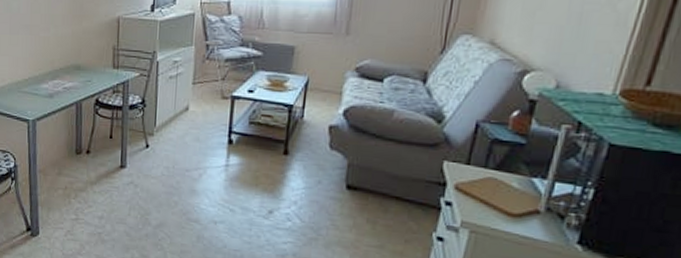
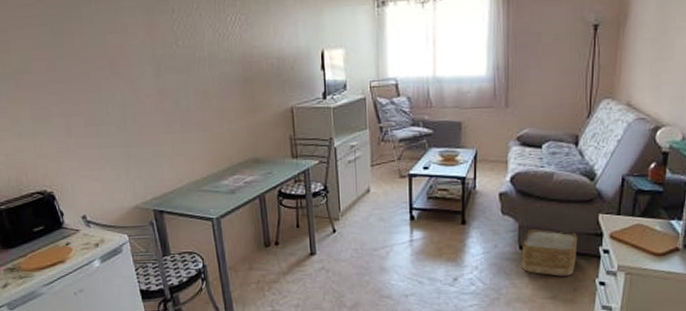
woven basket: none [346,169,416,225] -> present [520,229,578,276]

